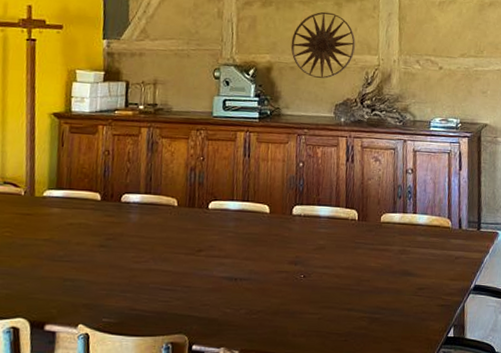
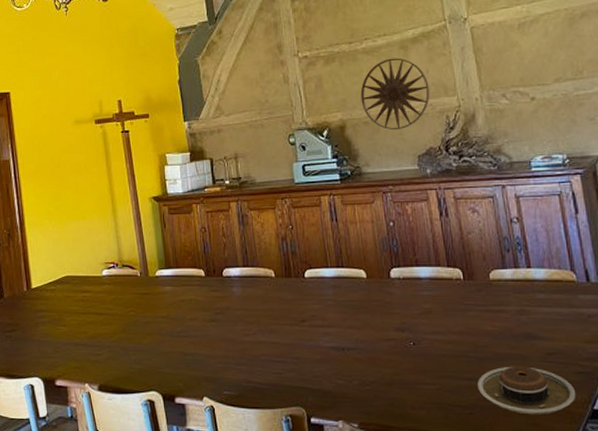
plate: none [355,298,436,342] -> present [478,366,576,415]

